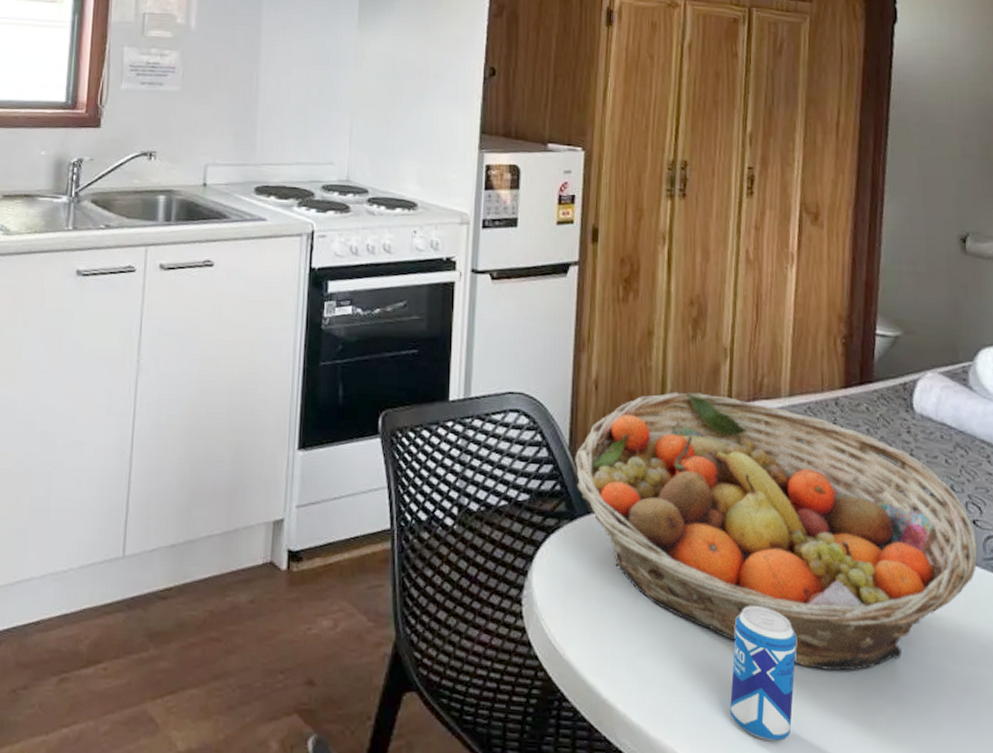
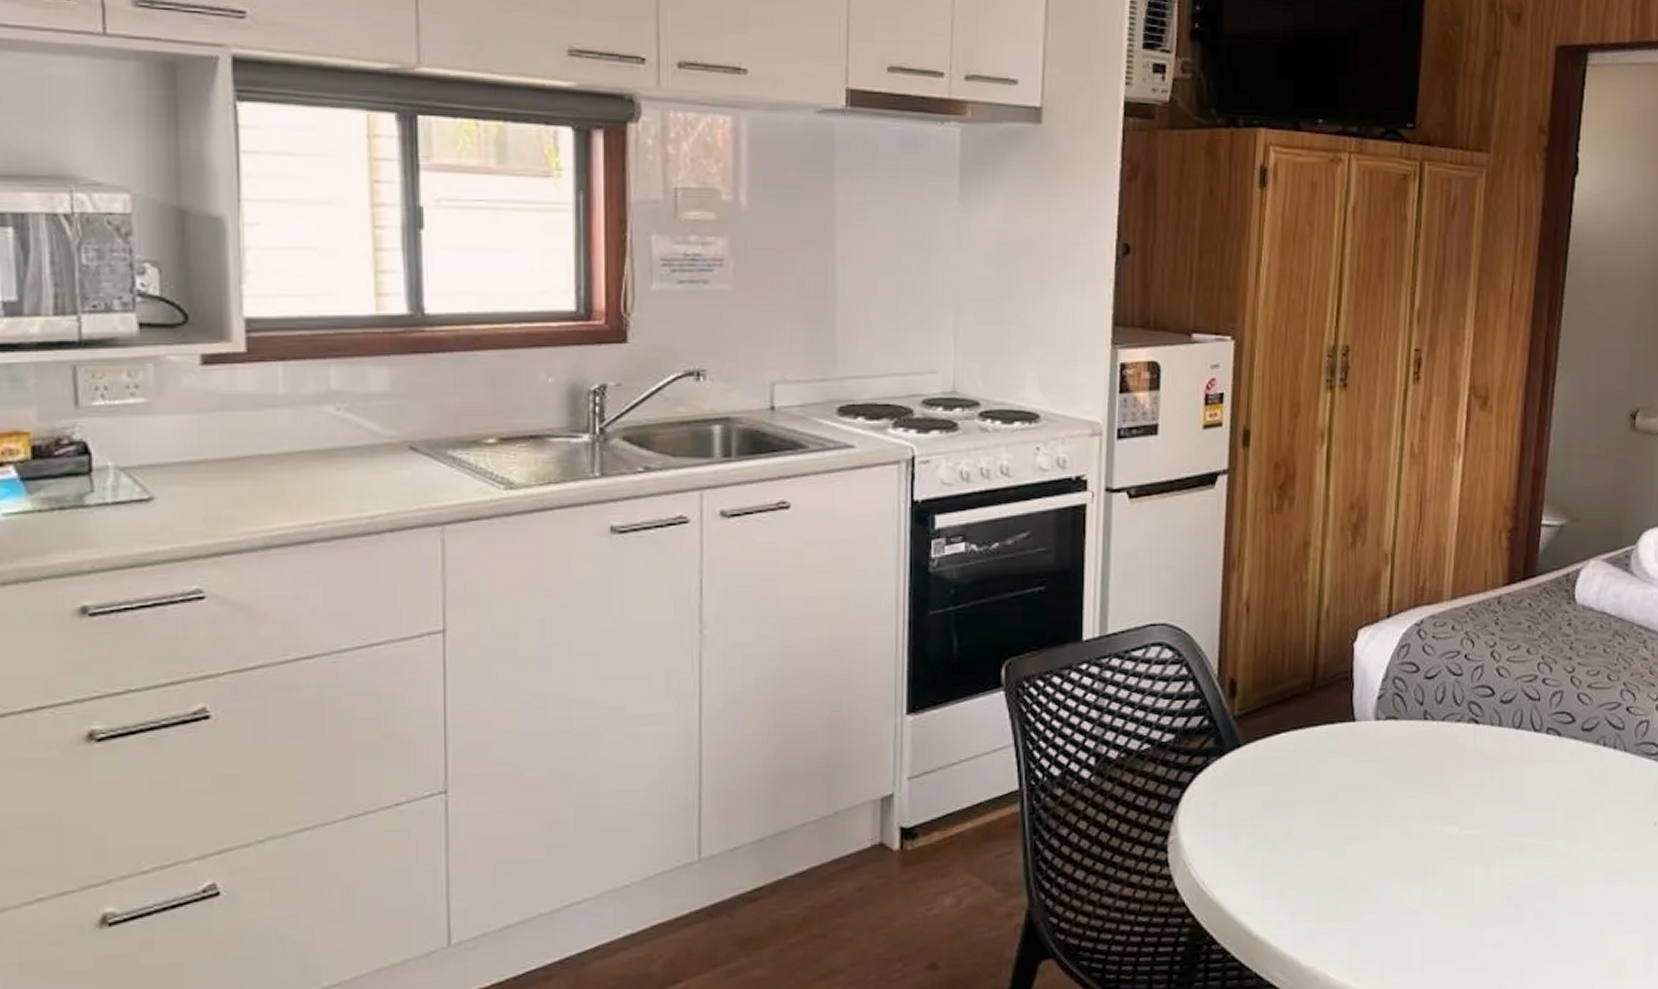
fruit basket: present [575,391,978,671] -> none [1224,605,1629,875]
beverage can: present [729,606,796,741] -> none [1383,820,1451,951]

